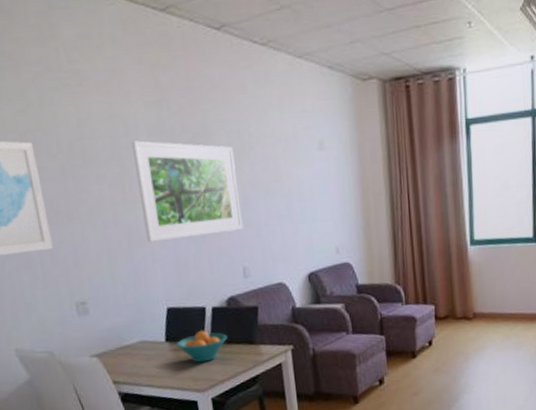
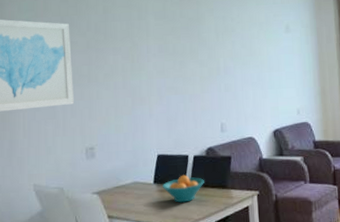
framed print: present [131,140,243,242] -> none [142,23,223,101]

